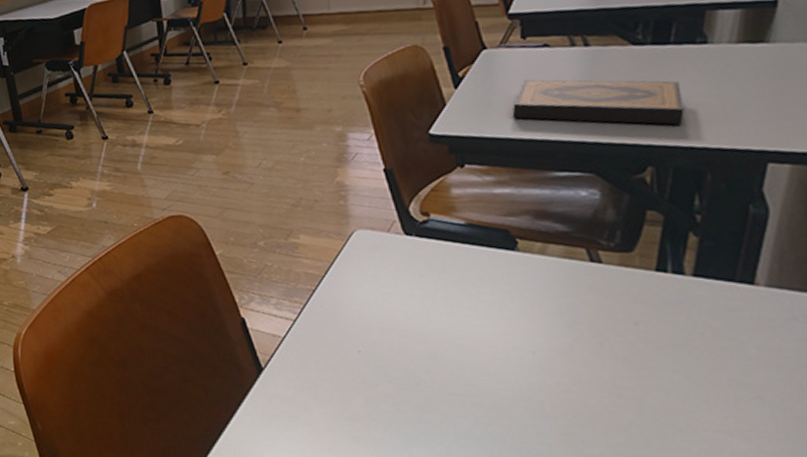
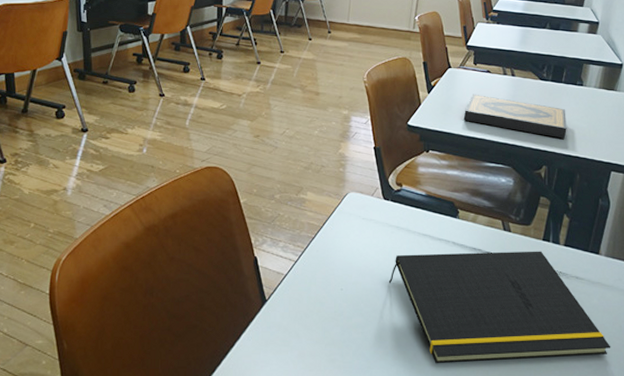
notepad: none [423,285,786,441] -> present [388,251,611,364]

